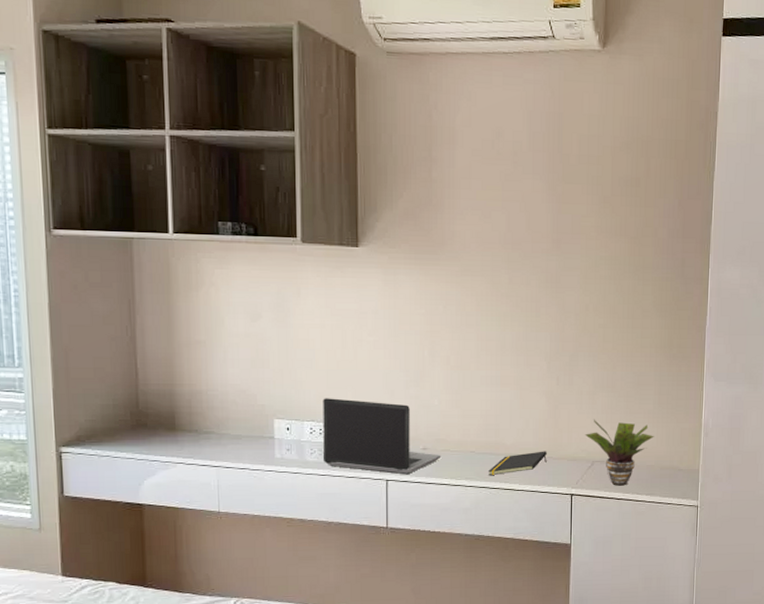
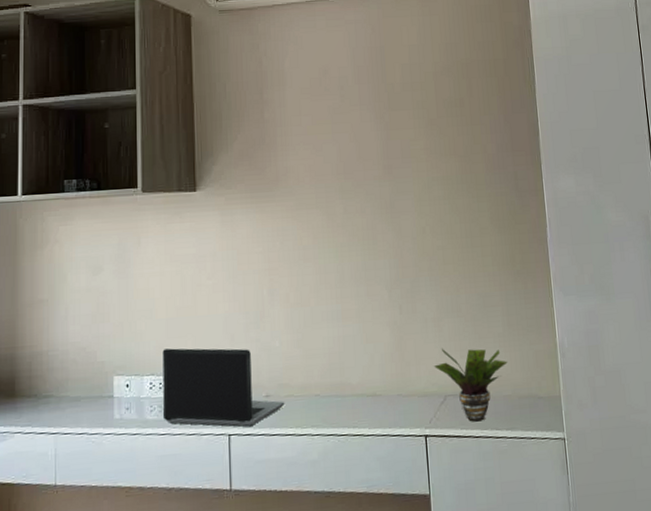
notepad: present [488,451,547,475] -> none [335,388,396,420]

